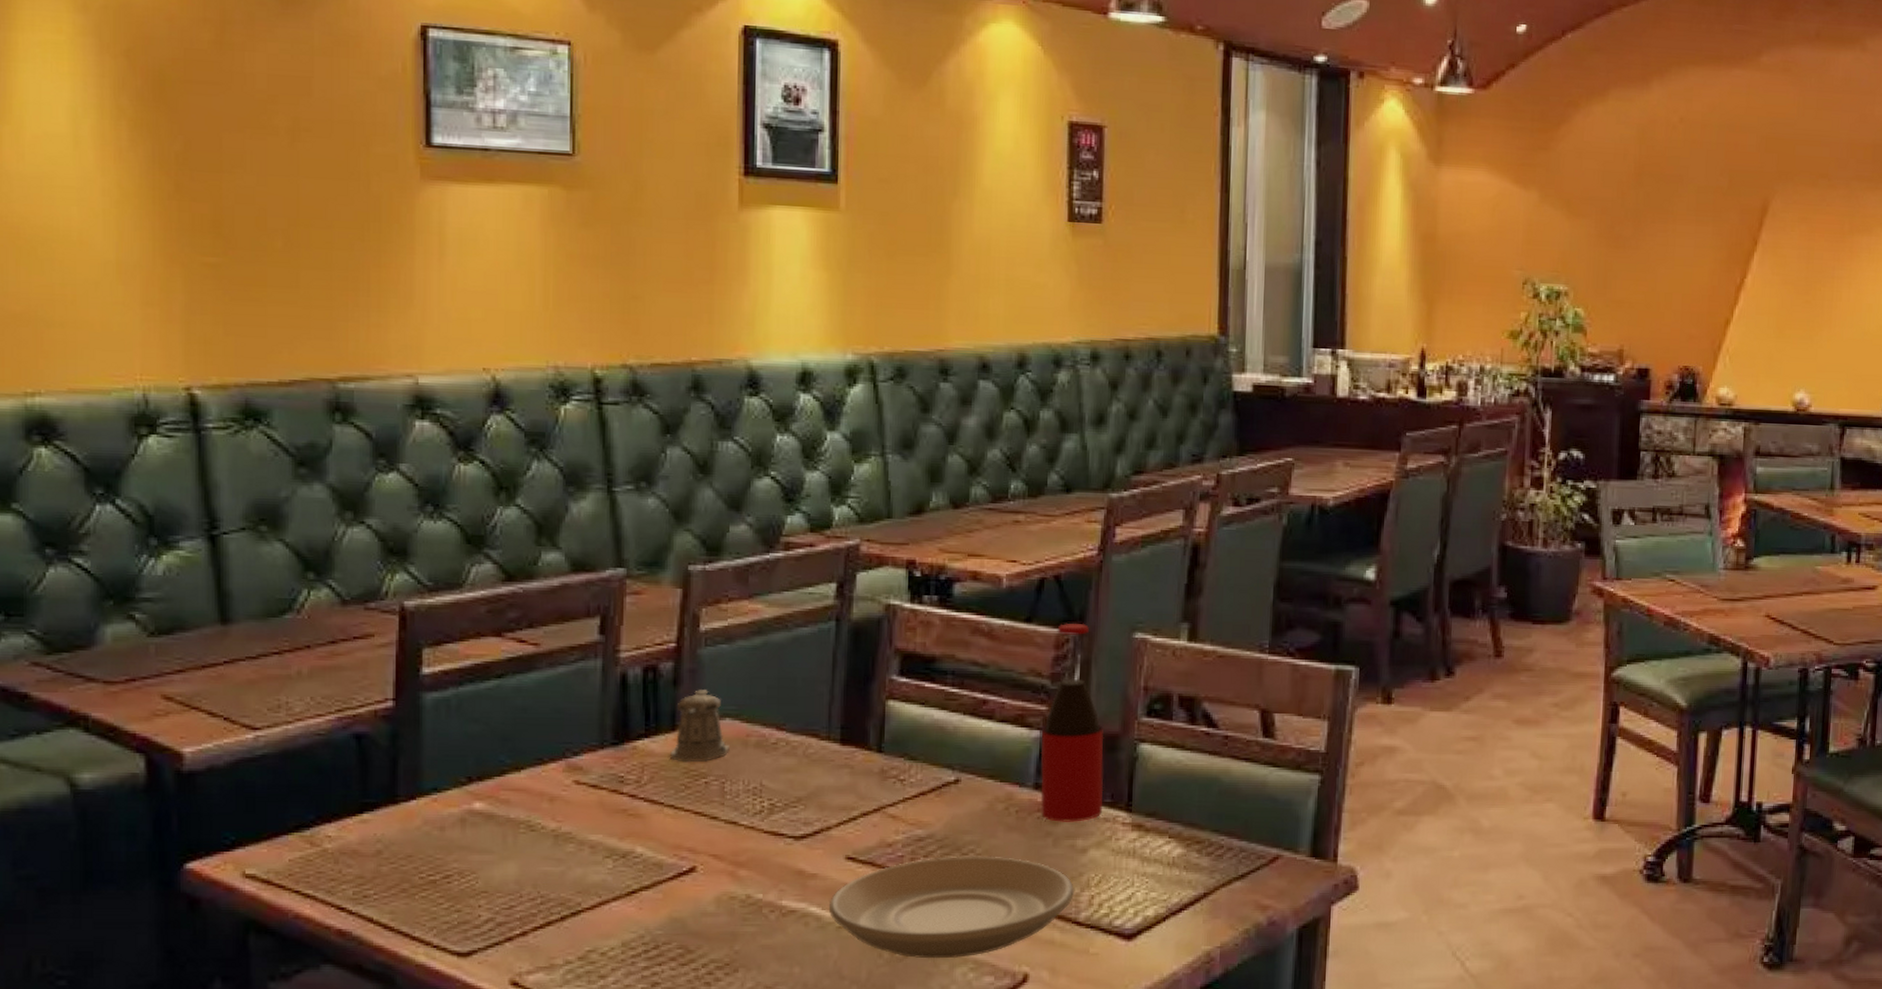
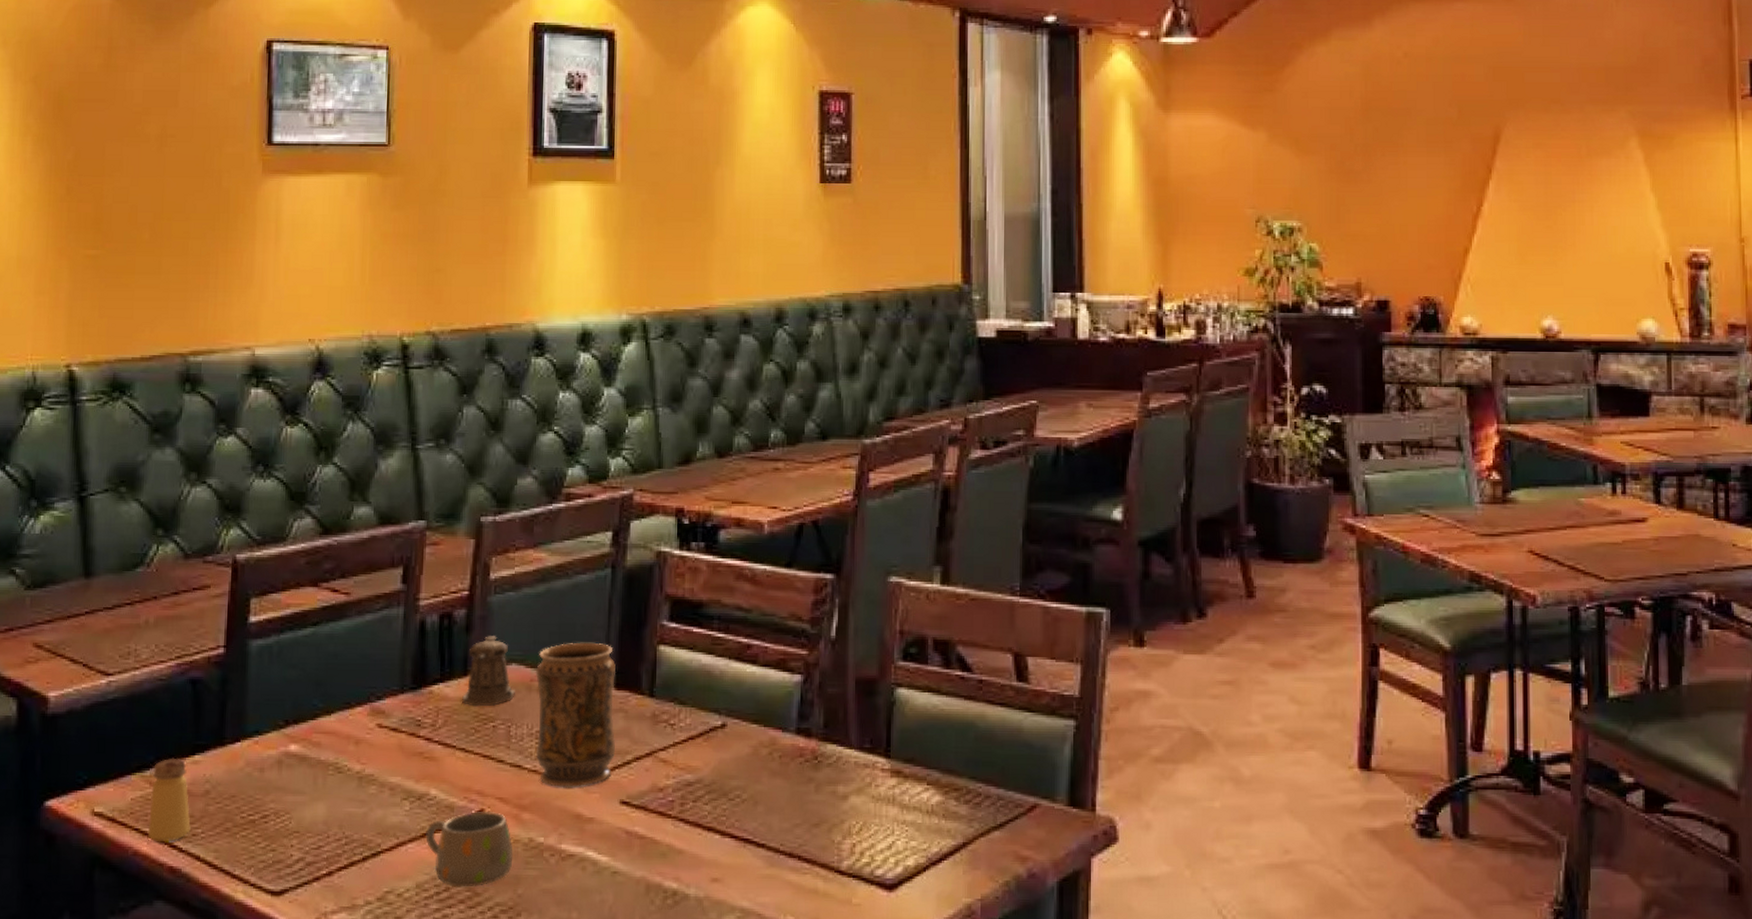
saltshaker: none [311,816,361,905] -> present [148,757,191,842]
mug: none [631,868,729,945] -> present [426,811,513,888]
vase: none [751,697,841,843] -> present [535,642,616,787]
plate: present [828,855,1075,959] -> none [604,801,837,907]
bottle: present [1040,624,1104,822] -> none [802,568,863,768]

